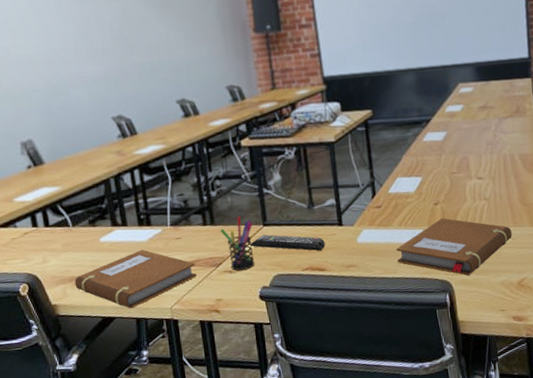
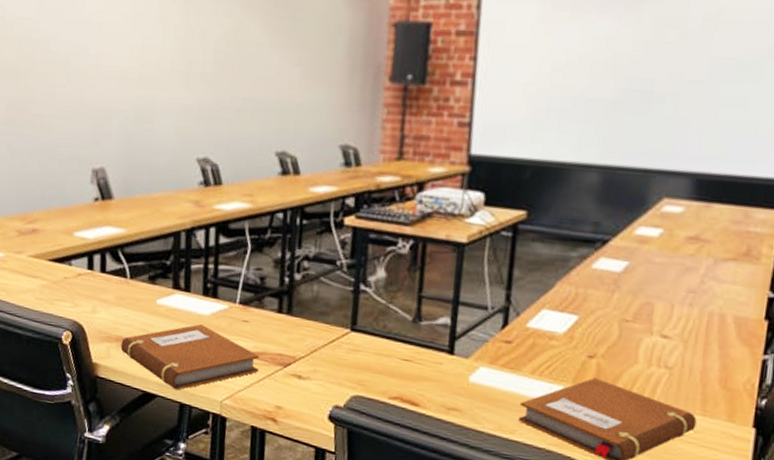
pen holder: present [220,217,255,271] -> none [297,312,338,379]
remote control: present [251,234,325,251] -> none [331,341,426,380]

